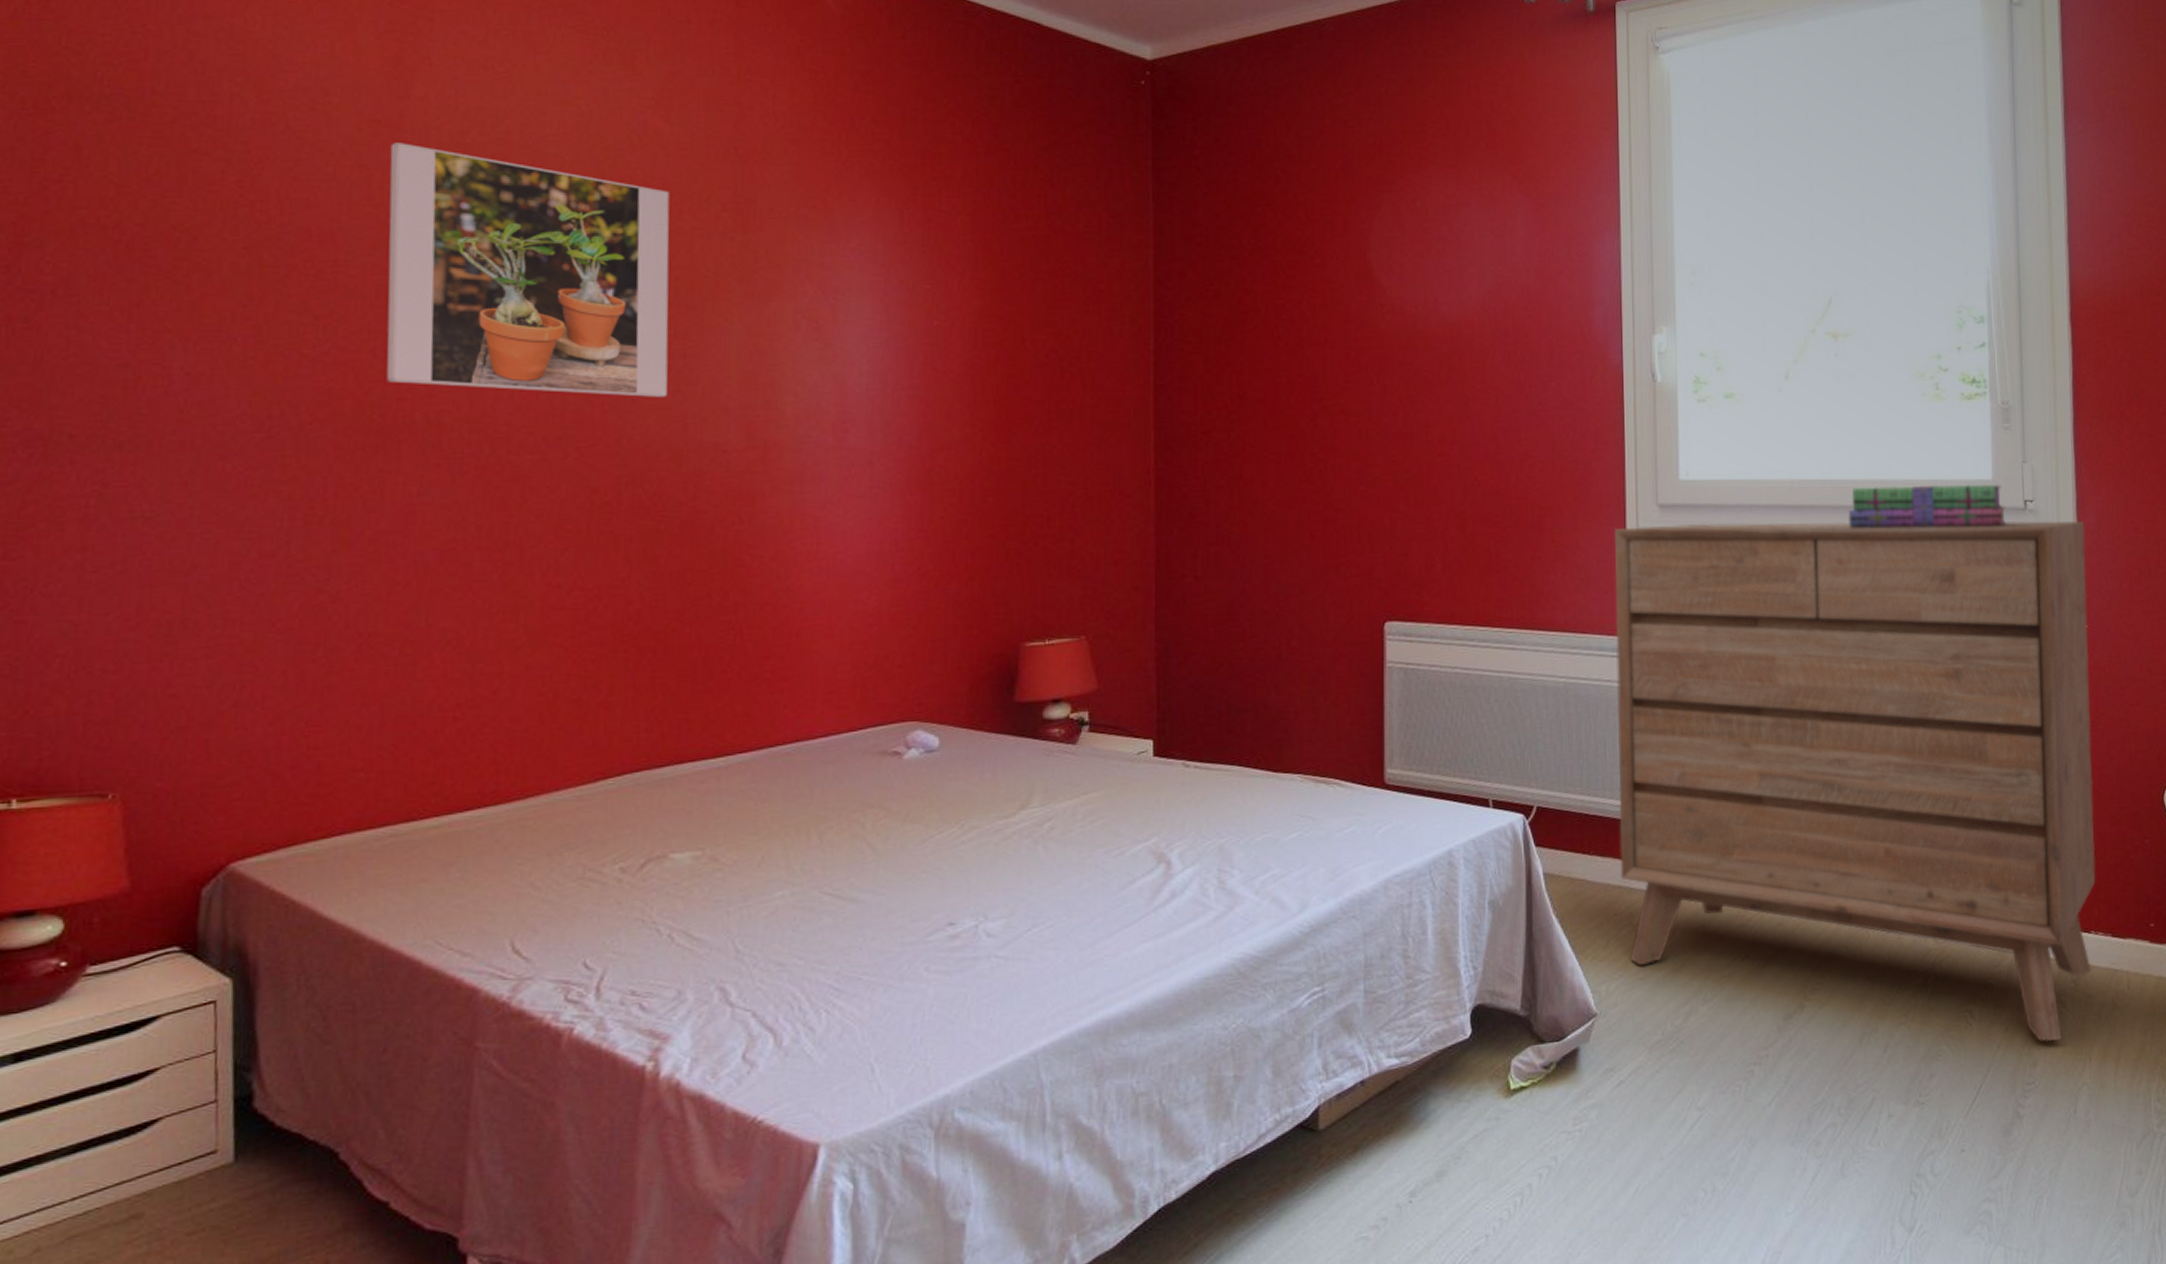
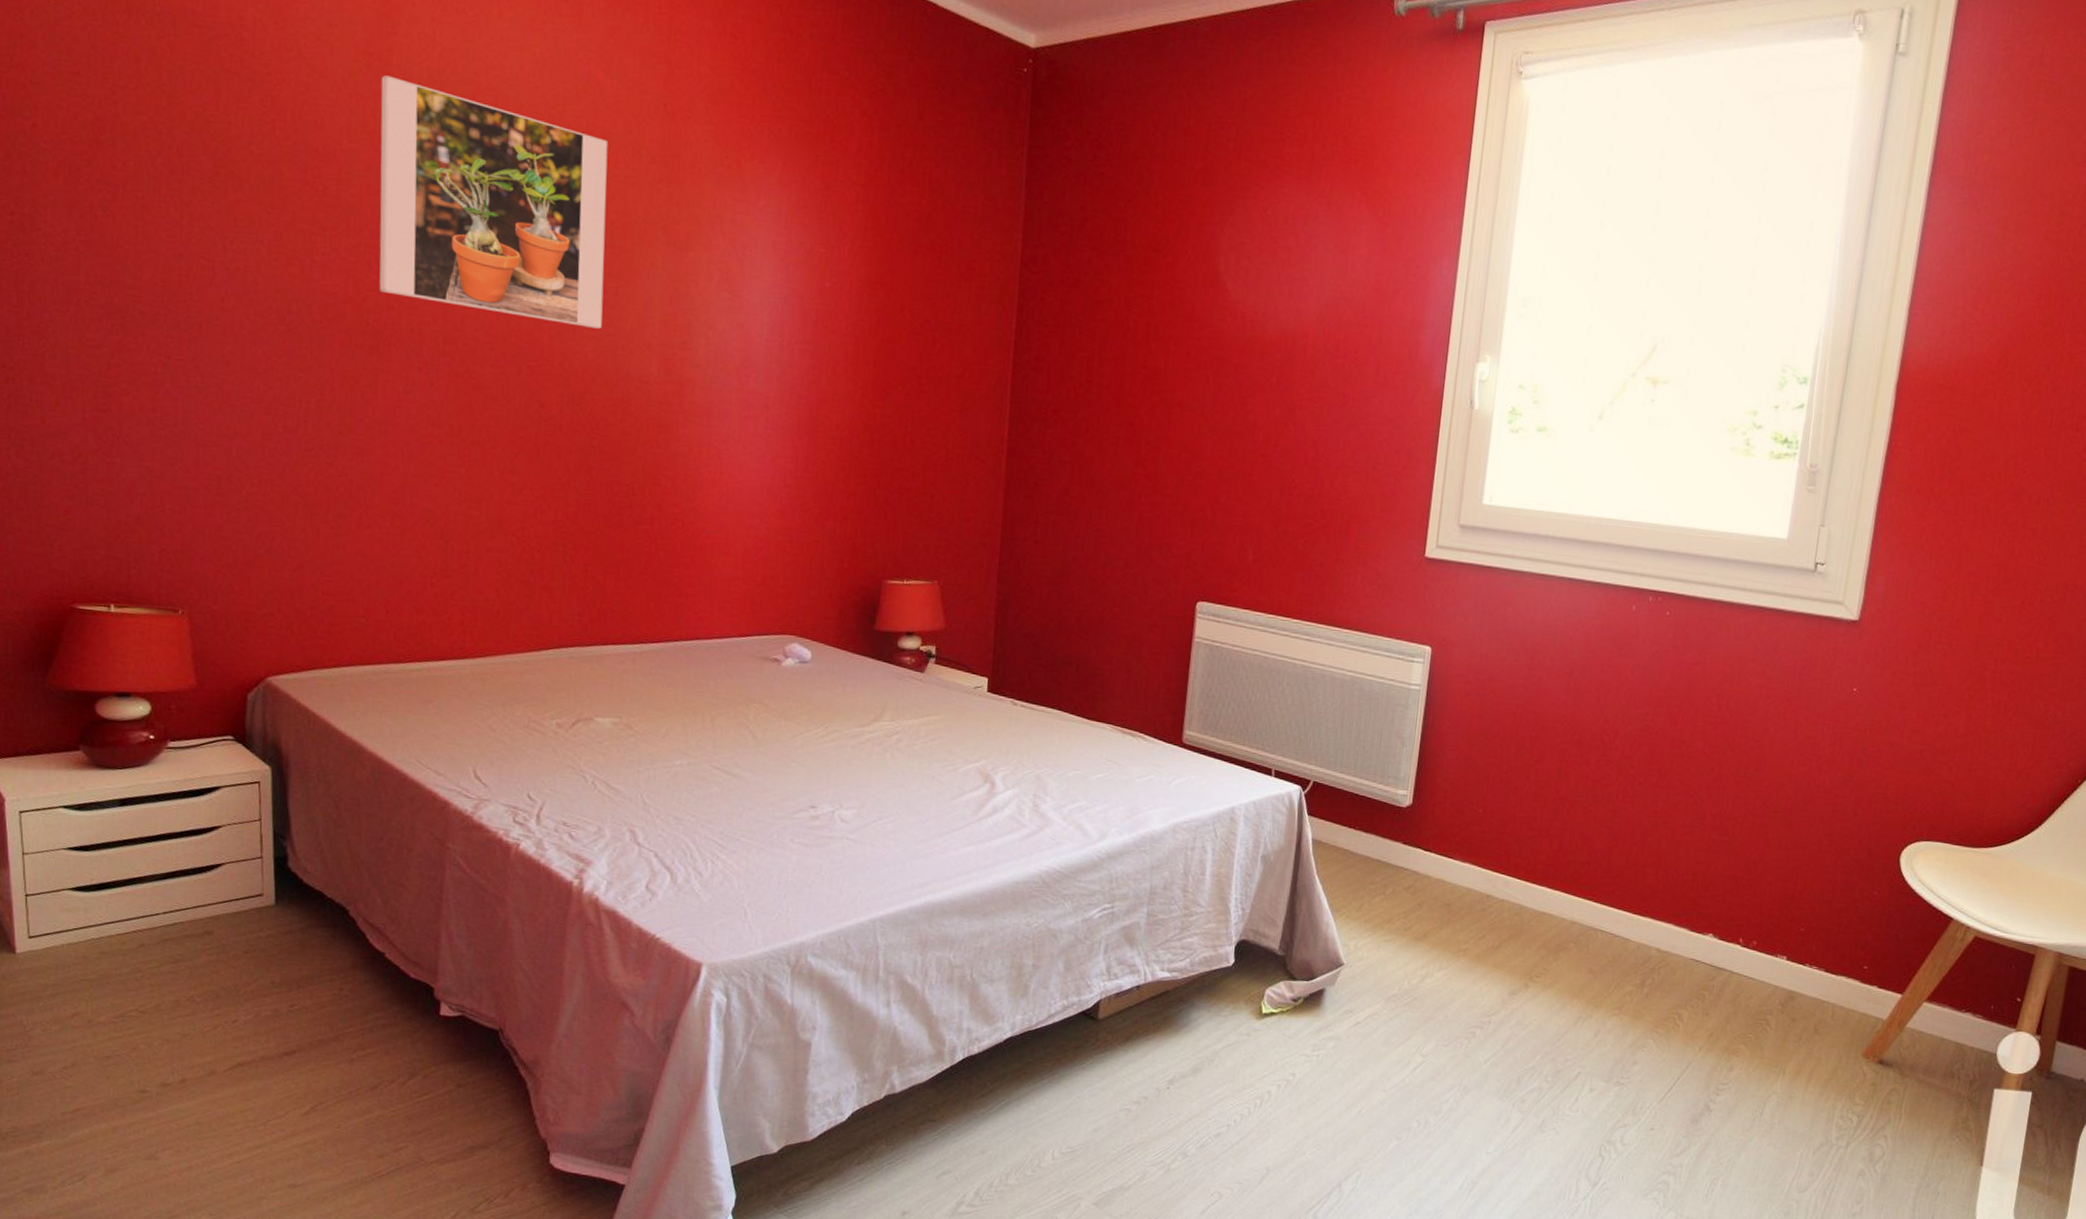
dresser: present [1615,521,2096,1042] -> none [1380,543,1872,1052]
stack of books: present [1848,484,2006,528] -> none [1638,531,1796,585]

